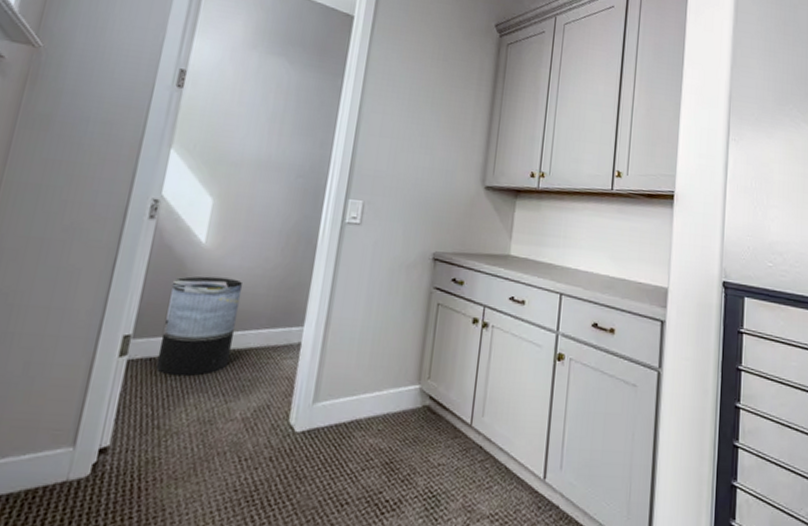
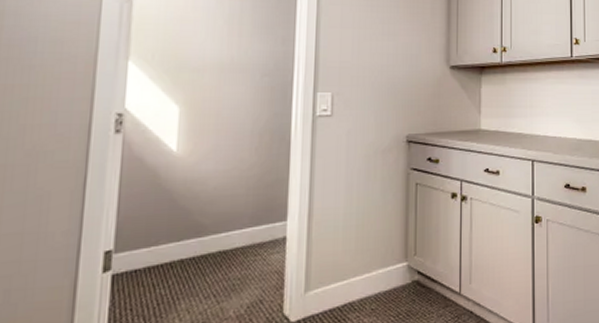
trash can: present [155,276,243,377] -> none [142,183,221,285]

